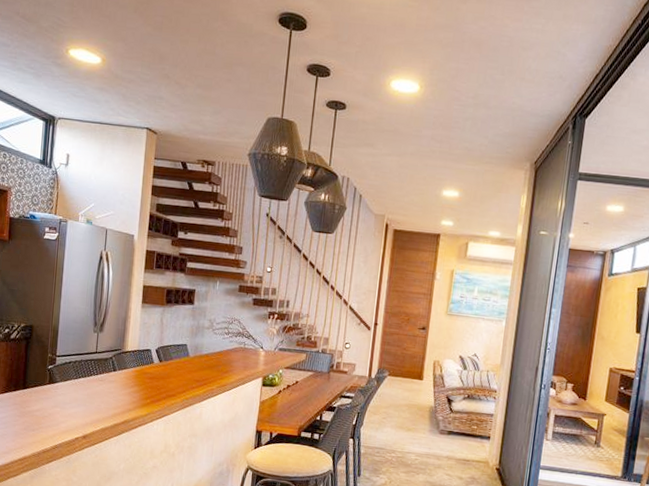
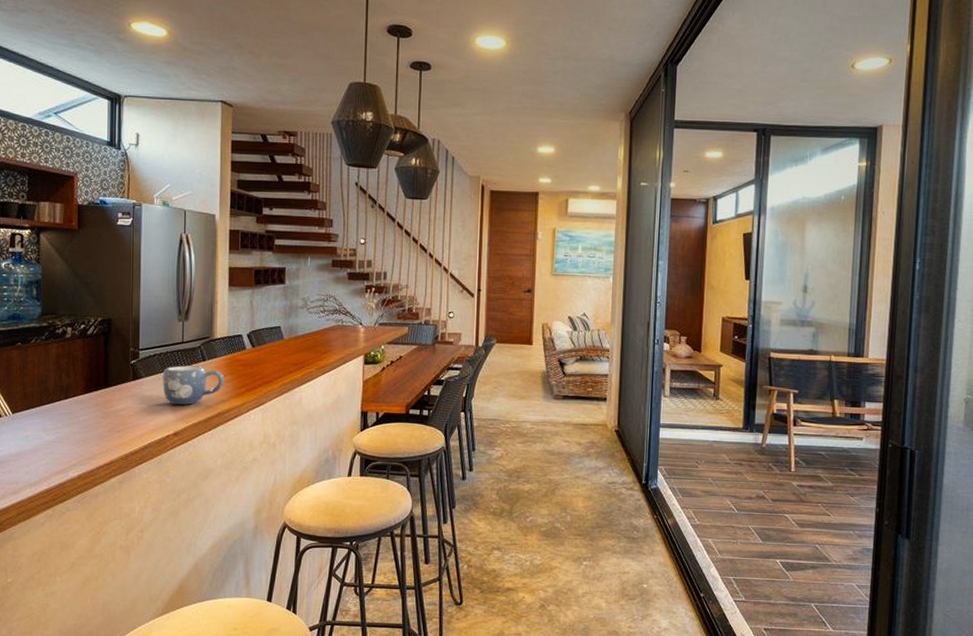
mug: none [75,373,132,411] -> present [162,365,224,405]

